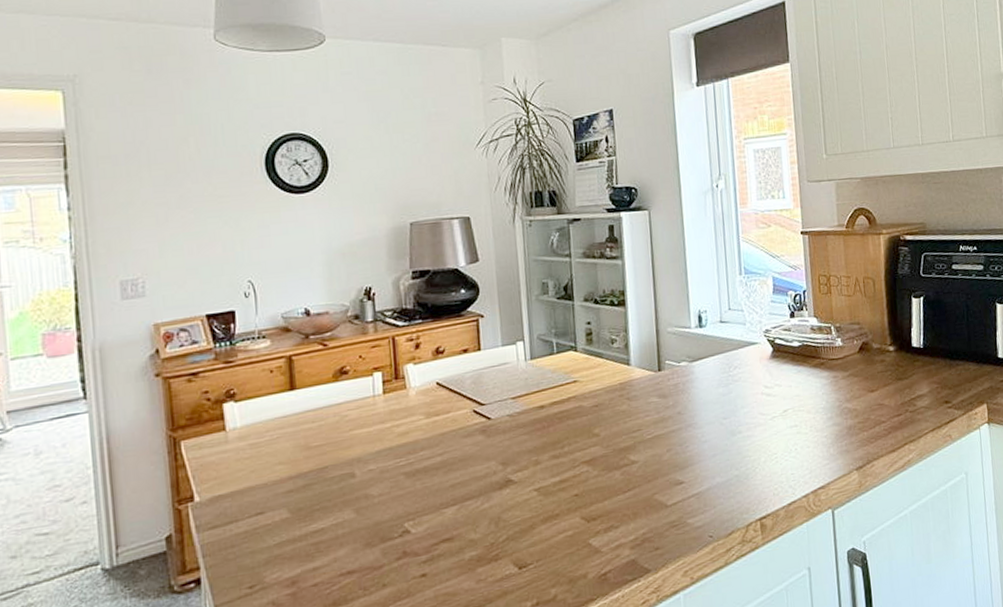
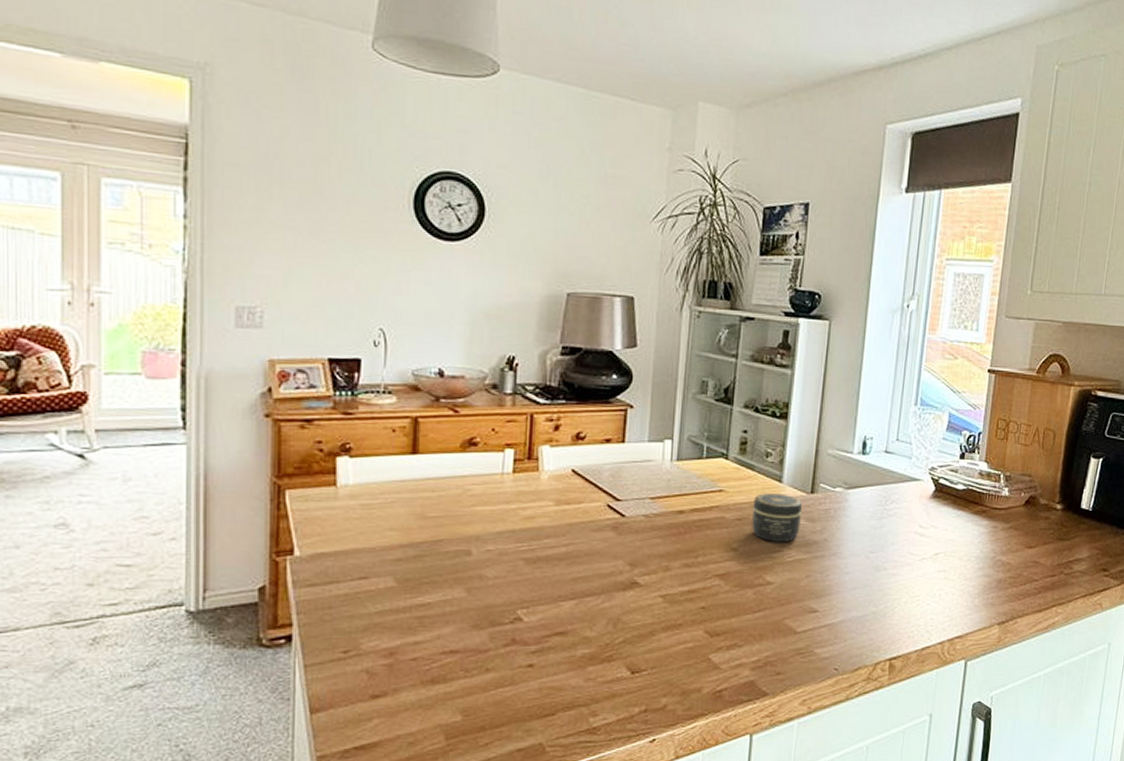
jar: none [606,375,654,423] -> present [752,493,803,542]

